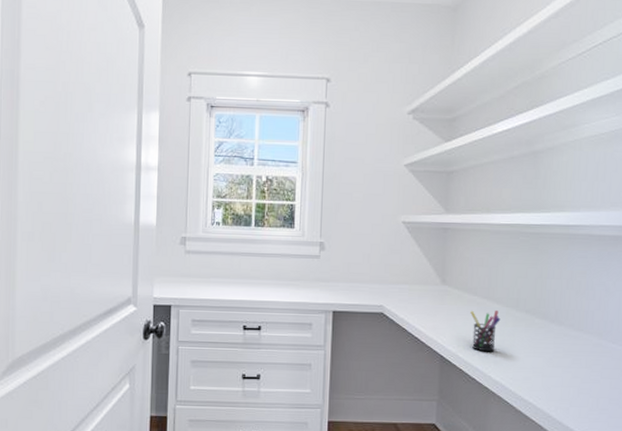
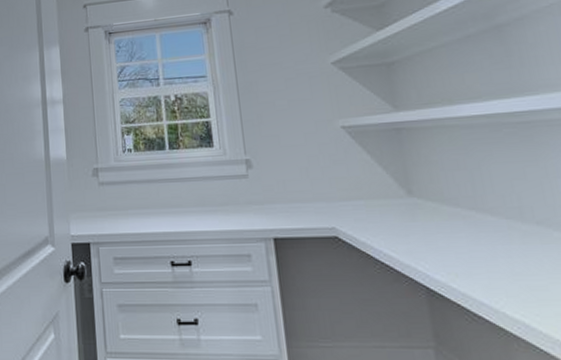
pen holder: present [470,310,501,352] -> none [455,223,504,280]

